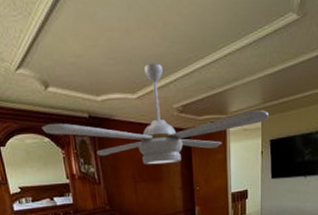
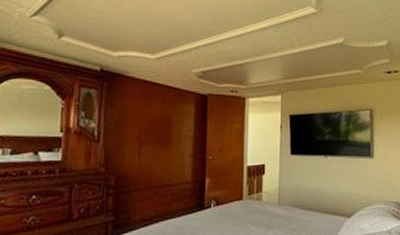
ceiling fan: present [41,63,269,165] -> none [44,29,289,128]

